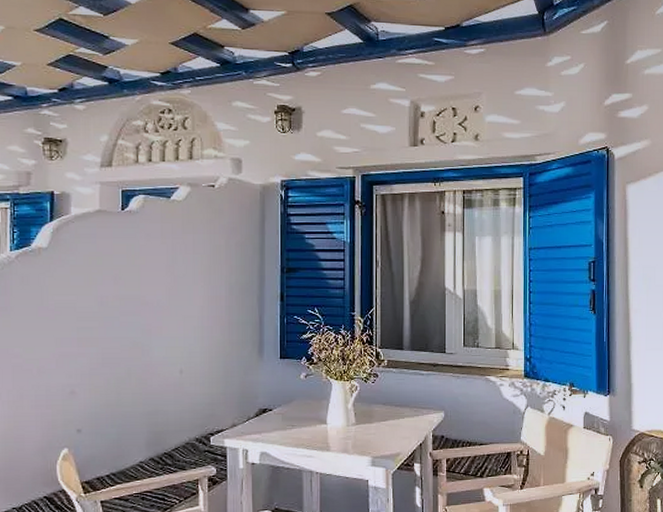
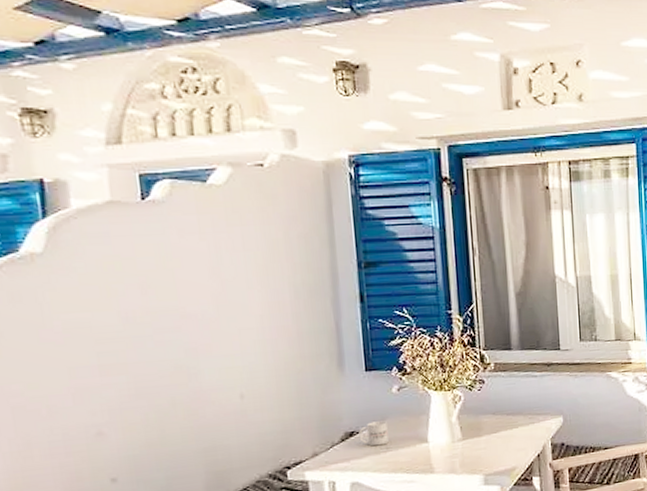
mug: none [270,402,294,423] -> present [358,421,389,447]

